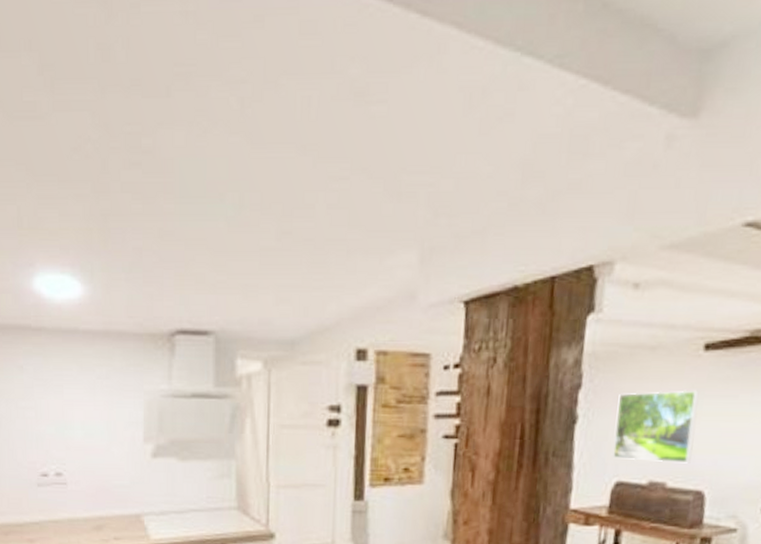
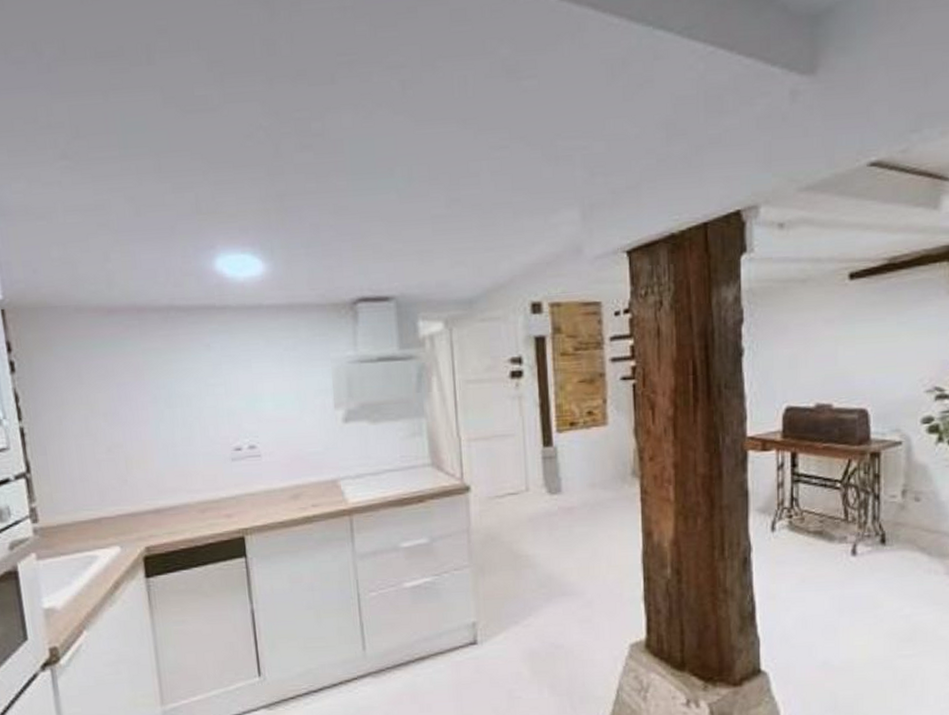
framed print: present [612,390,699,464] -> none [778,316,853,386]

